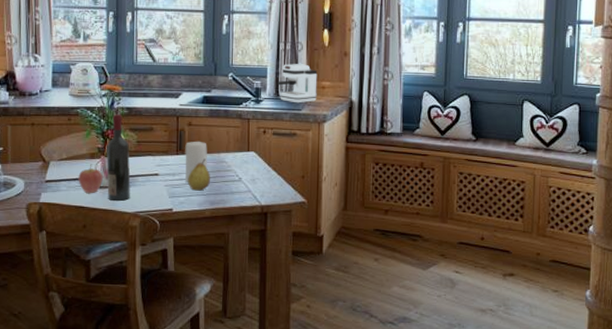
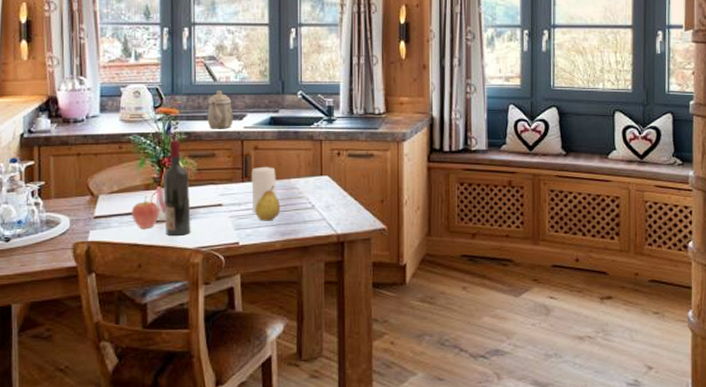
teapot: none [147,71,170,106] -> present [207,91,233,129]
coffee maker: present [278,64,318,104] -> none [352,79,395,122]

